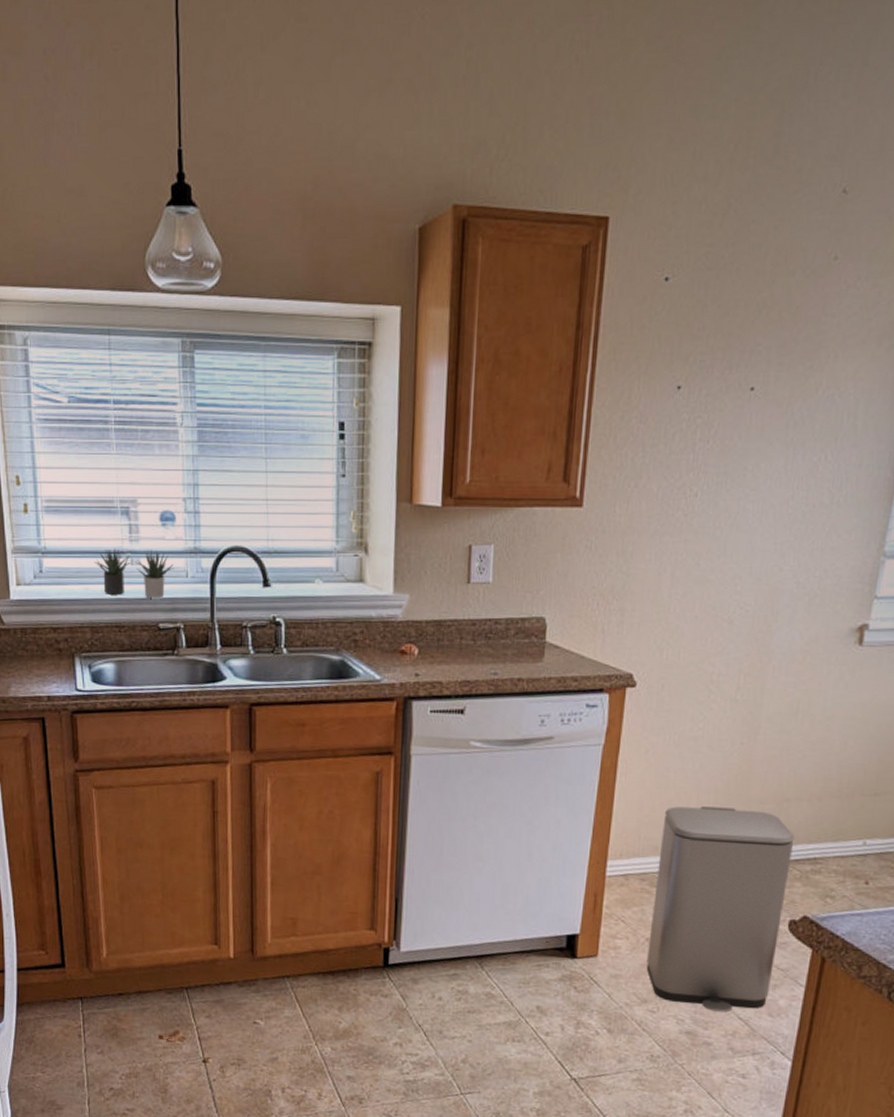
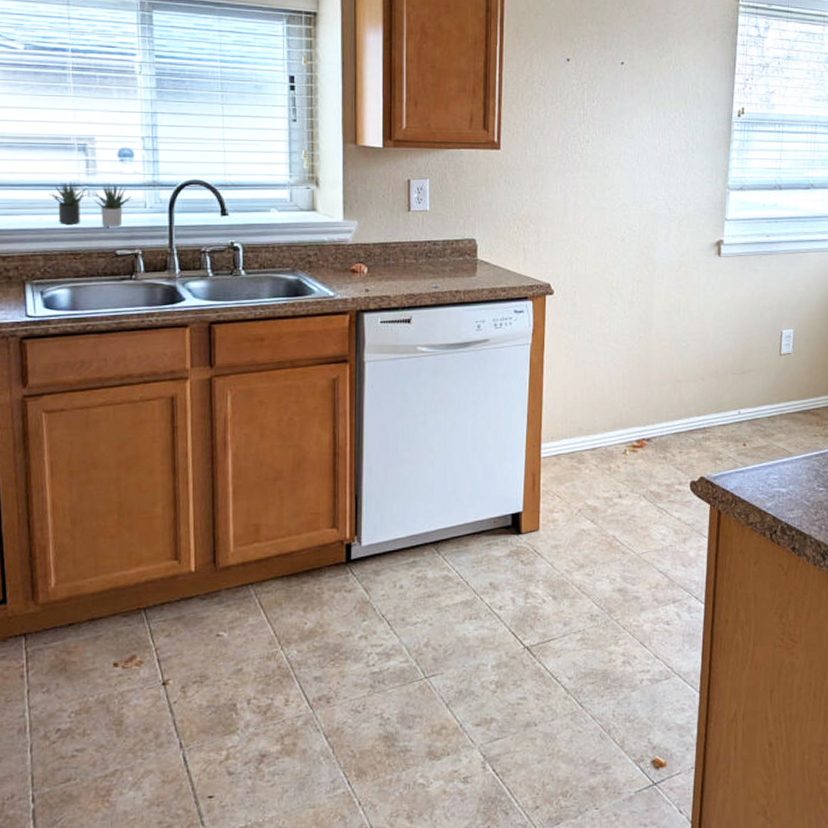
pedal bin: present [646,806,795,1013] -> none [581,391,688,568]

